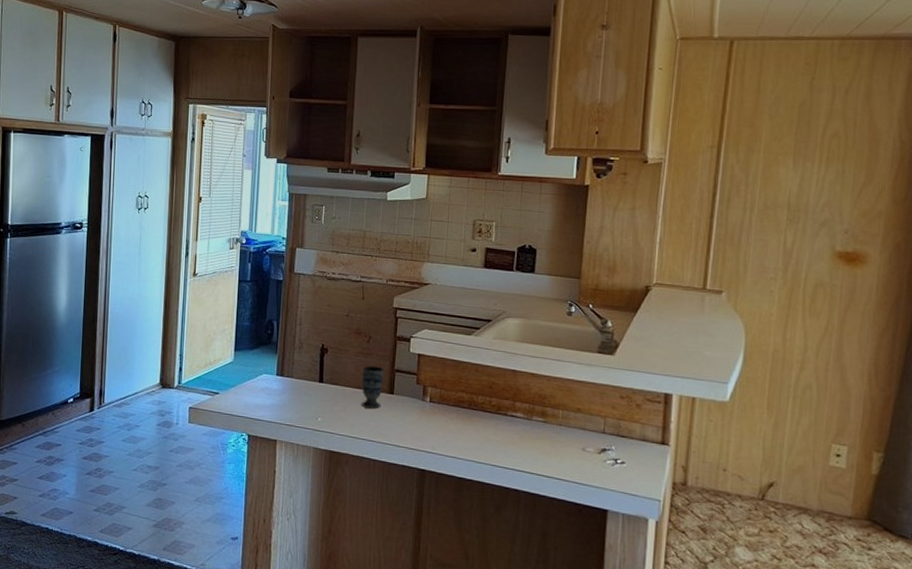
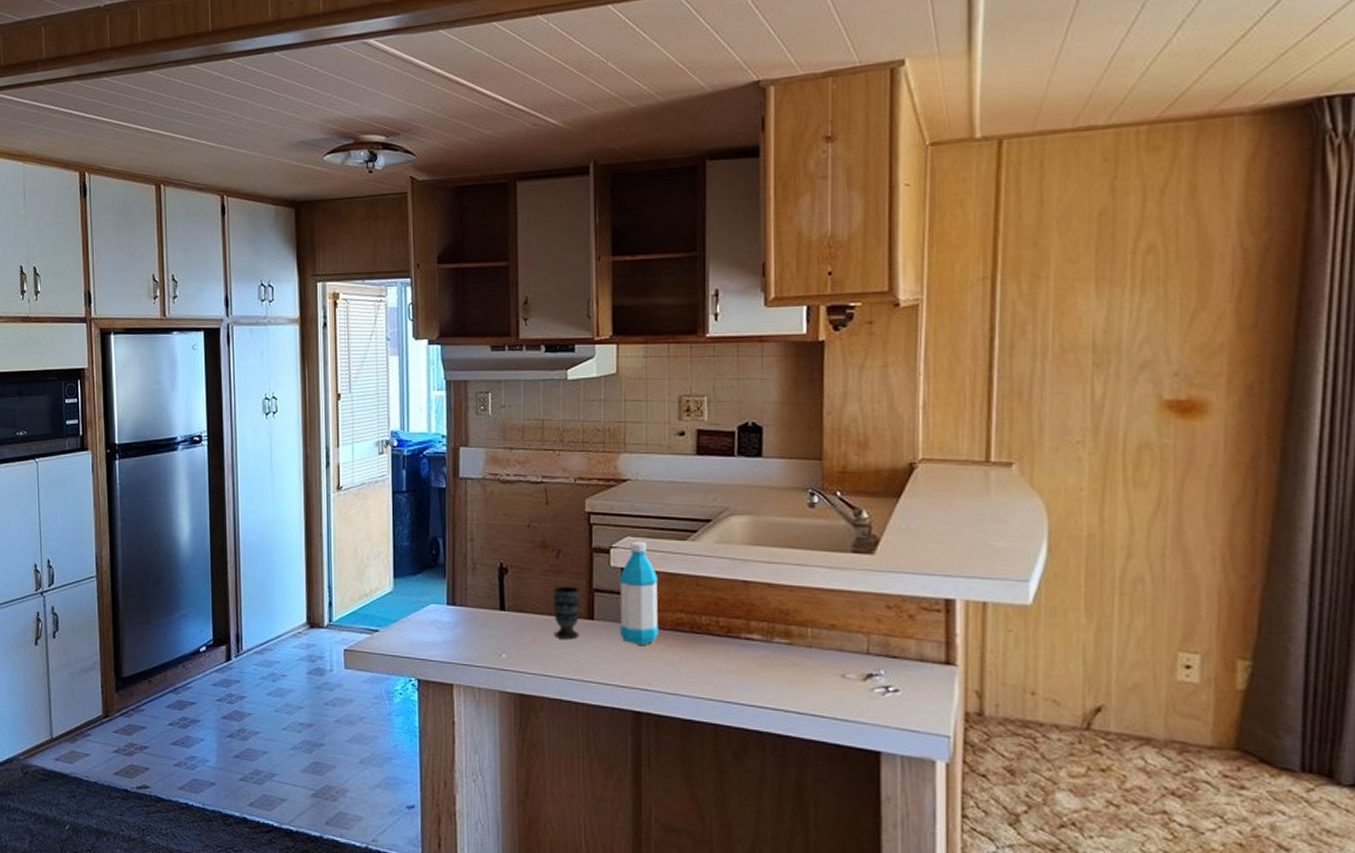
water bottle: none [413,333,447,418] -> present [619,541,659,646]

